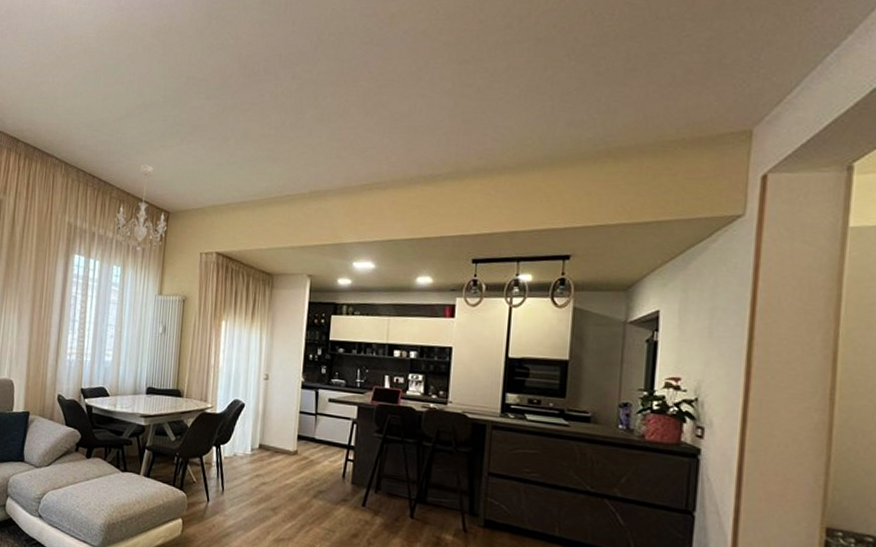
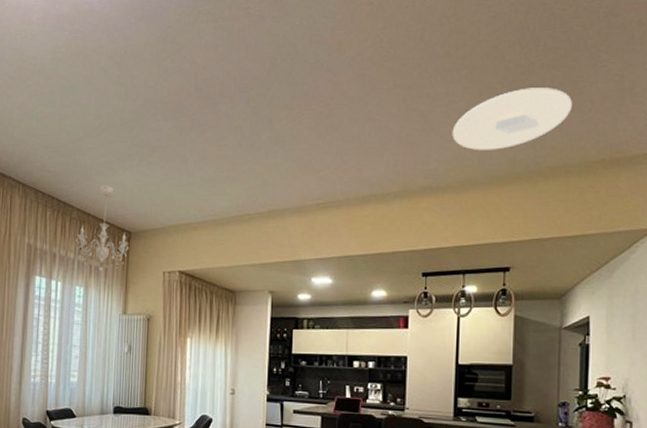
ceiling light: none [511,60,649,128] -> present [452,88,572,150]

